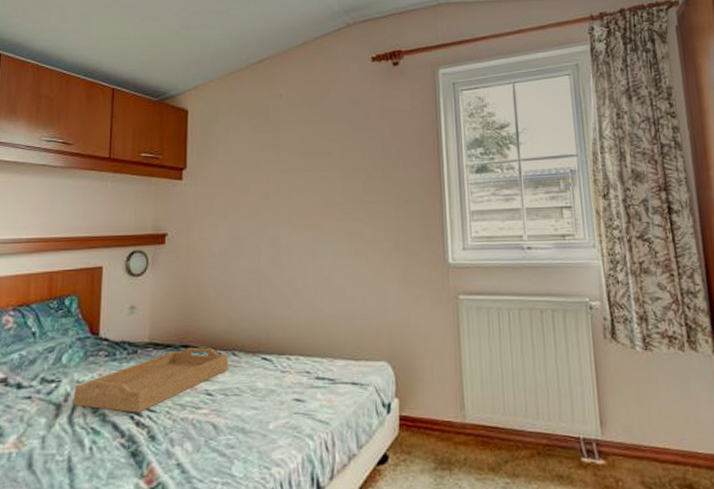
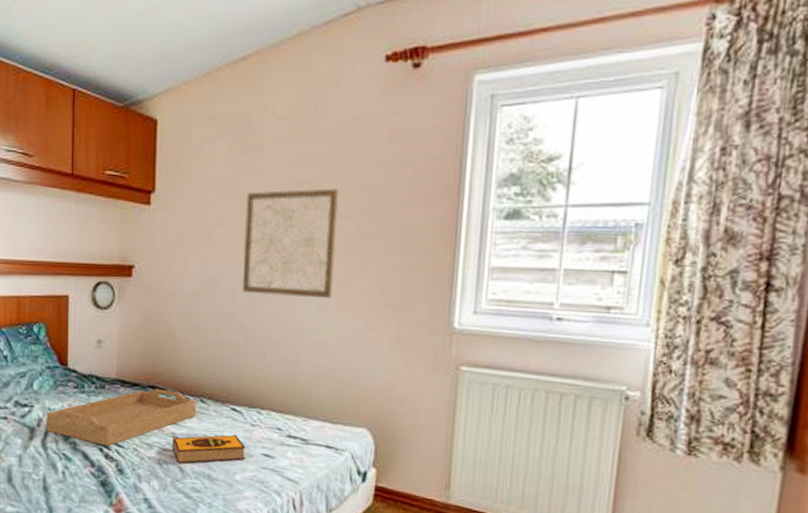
hardback book: none [205,383,277,421] -> present [172,434,246,464]
wall art: none [266,157,346,250] -> present [243,188,339,299]

